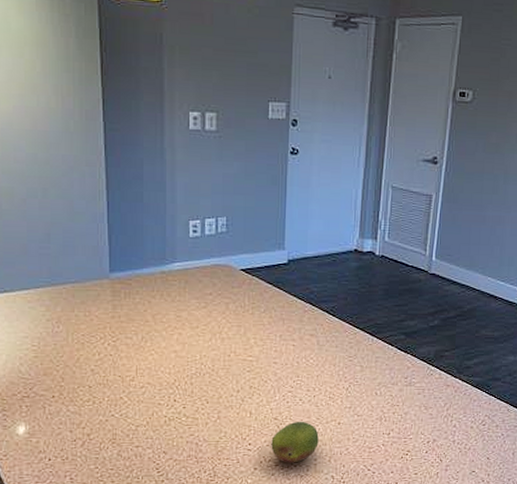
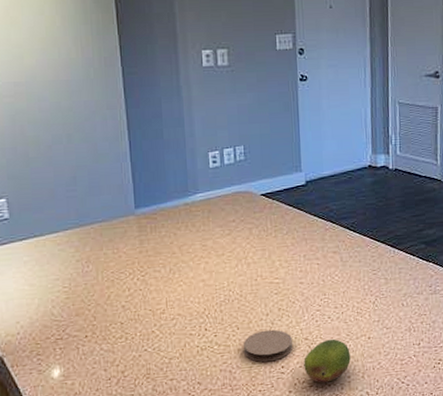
coaster: none [211,406,261,437] -> present [243,329,293,362]

